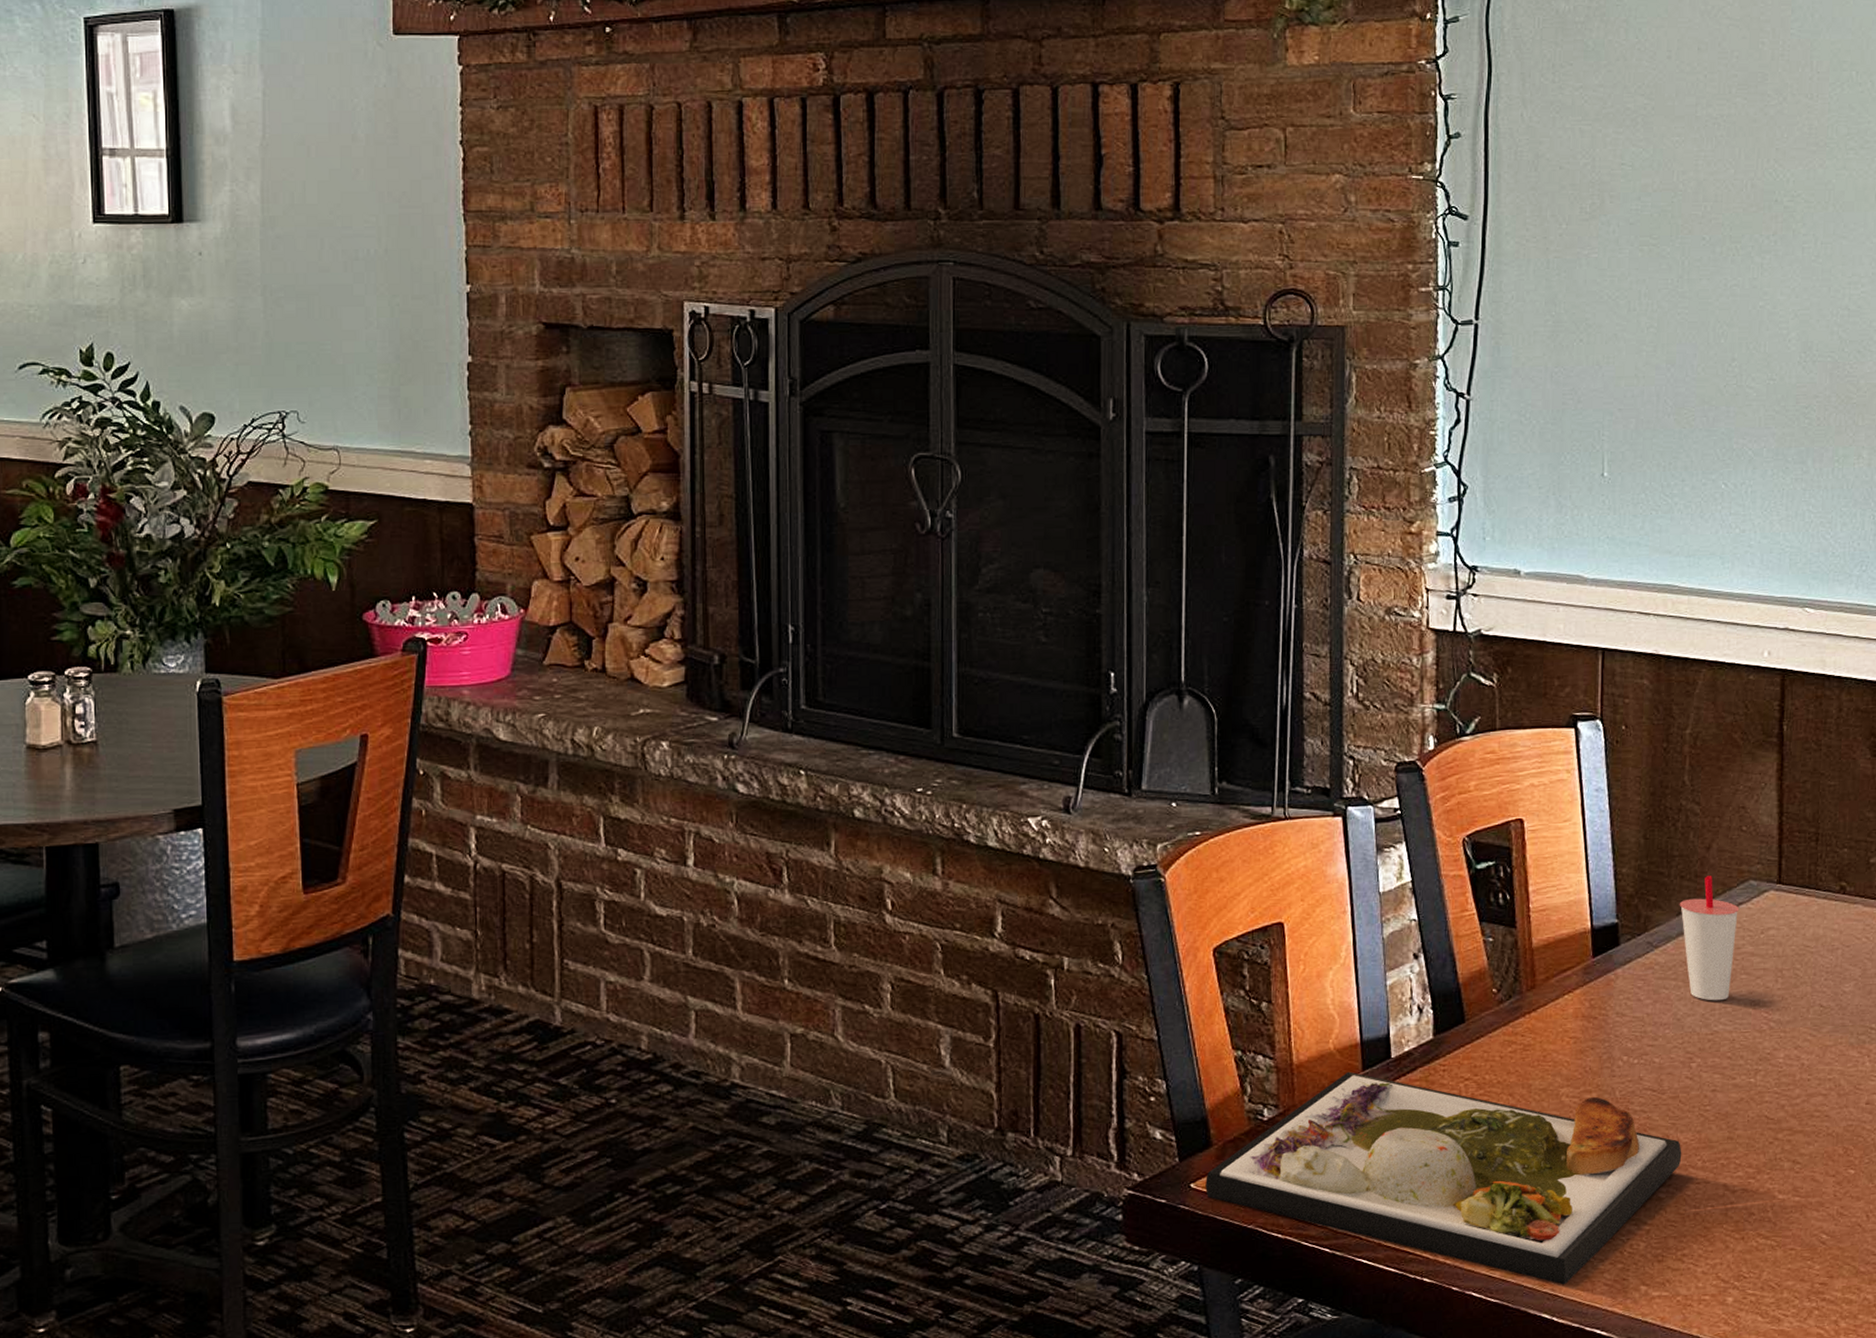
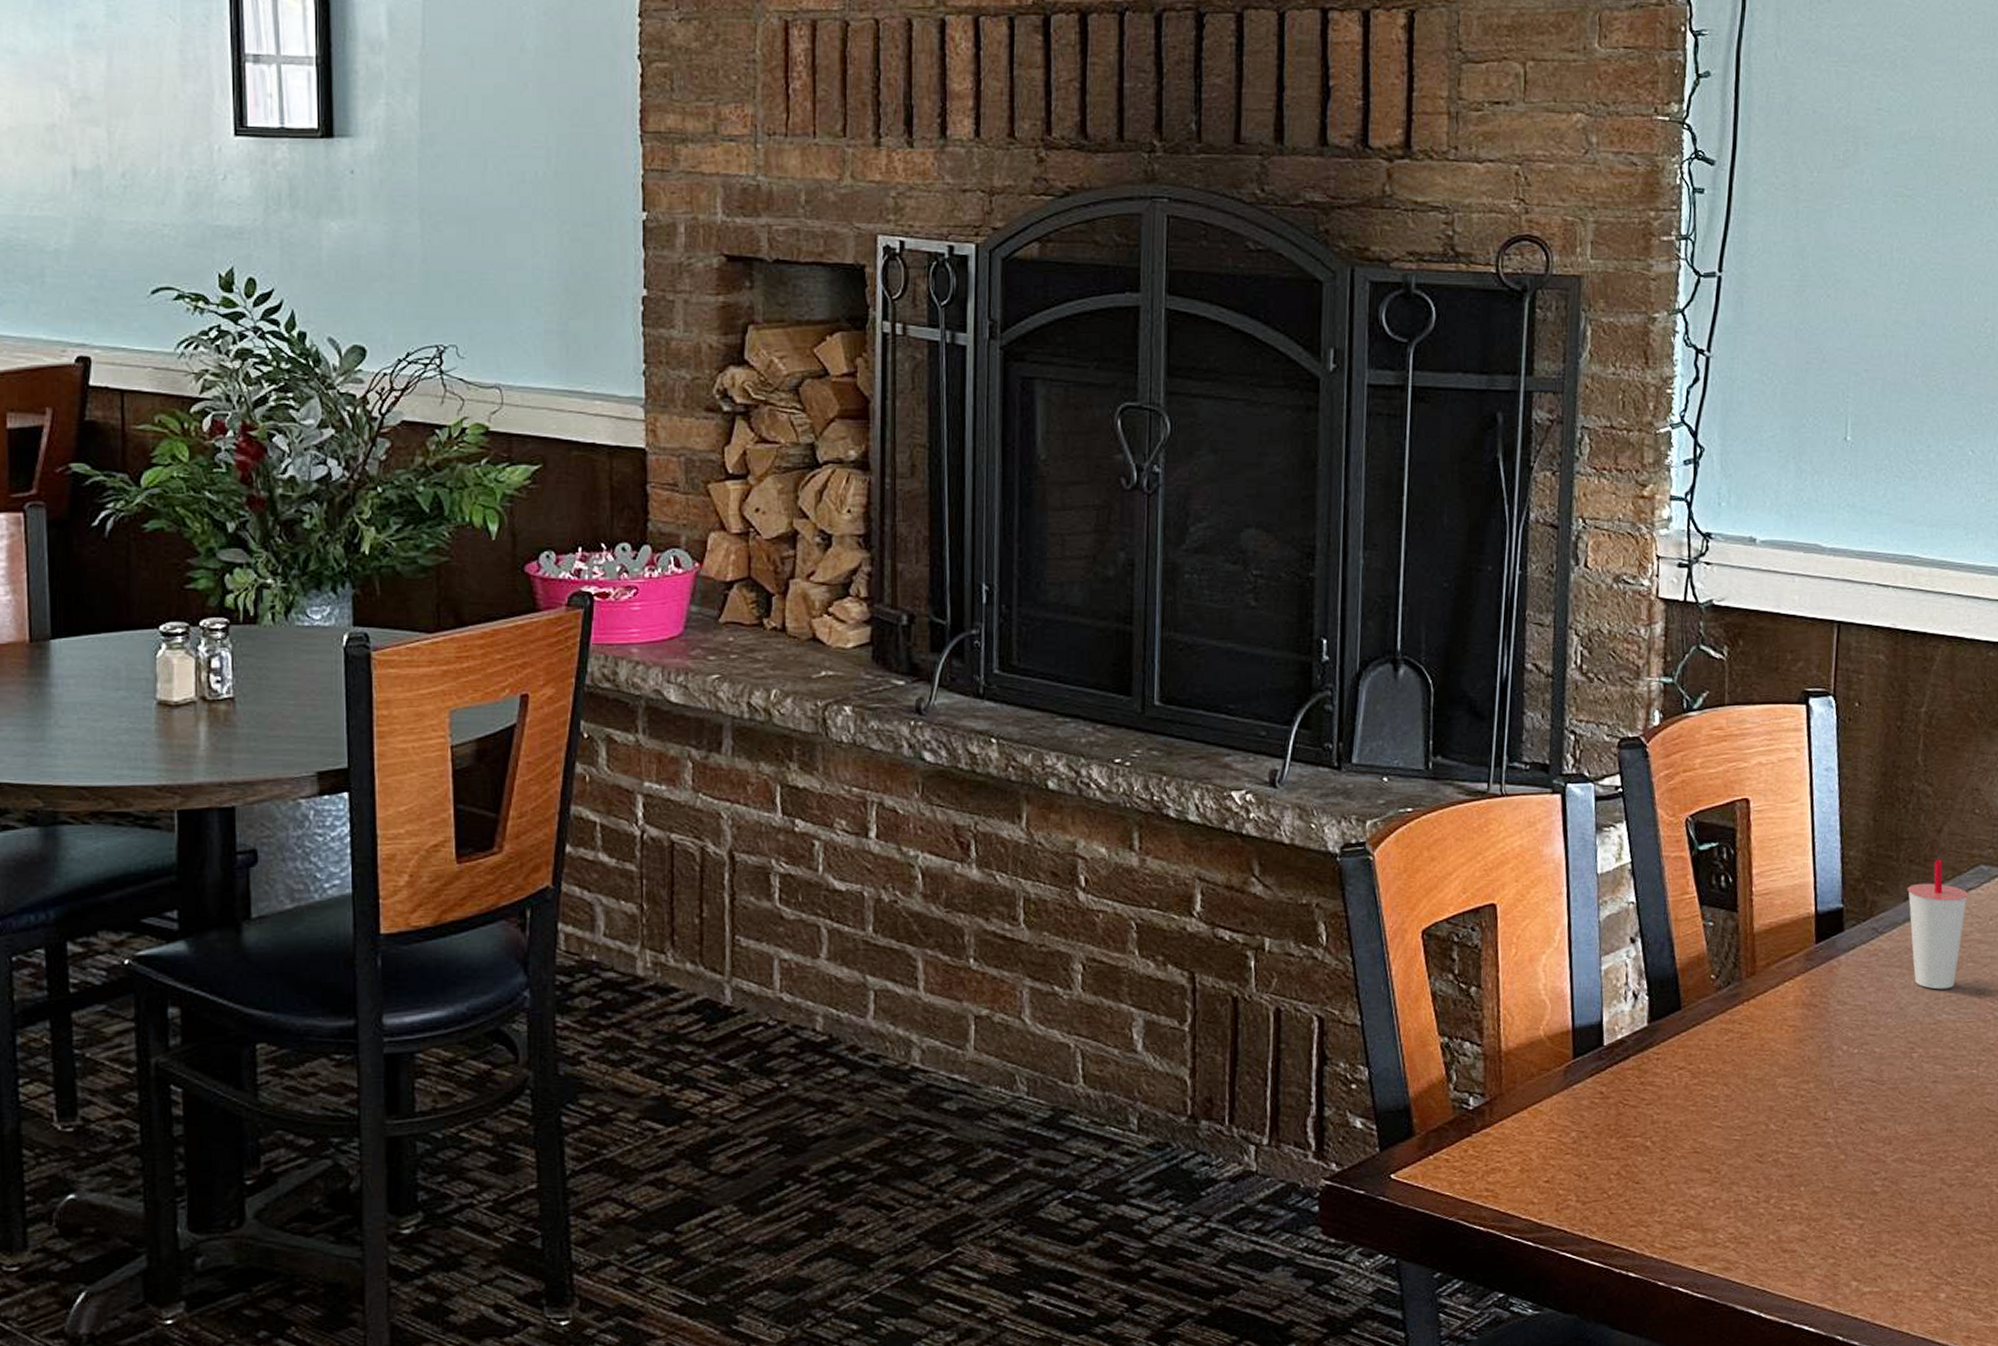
dinner plate: present [1205,1071,1682,1285] -> none [1406,1059,1900,1280]

